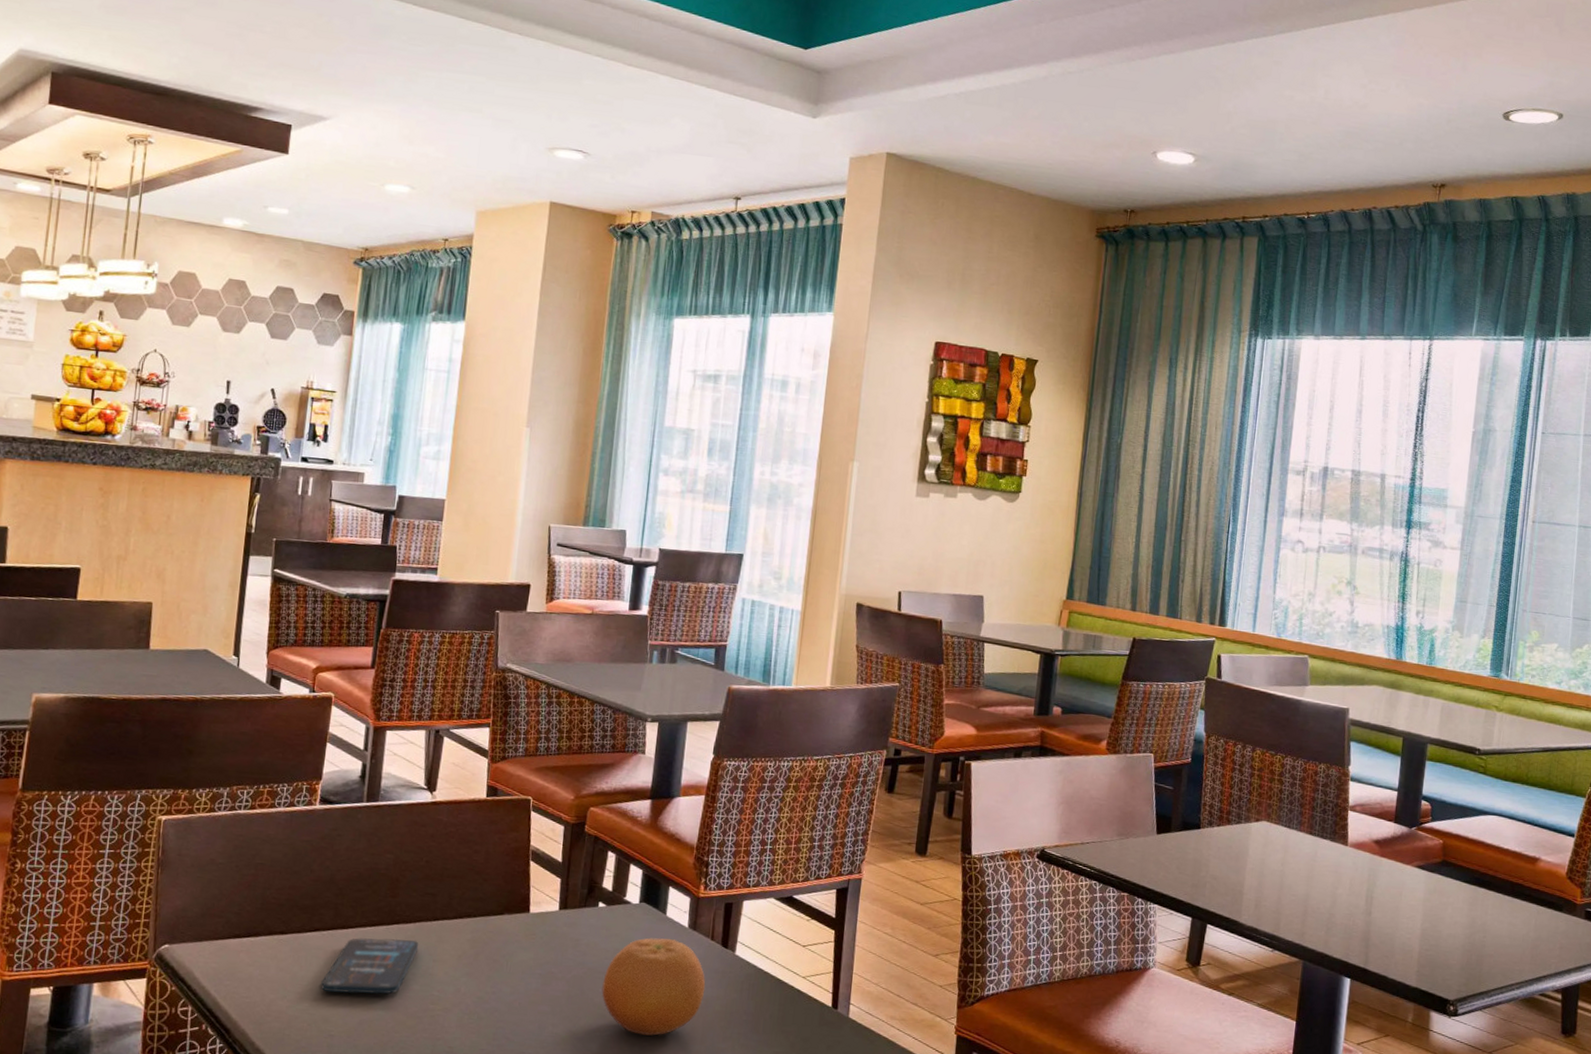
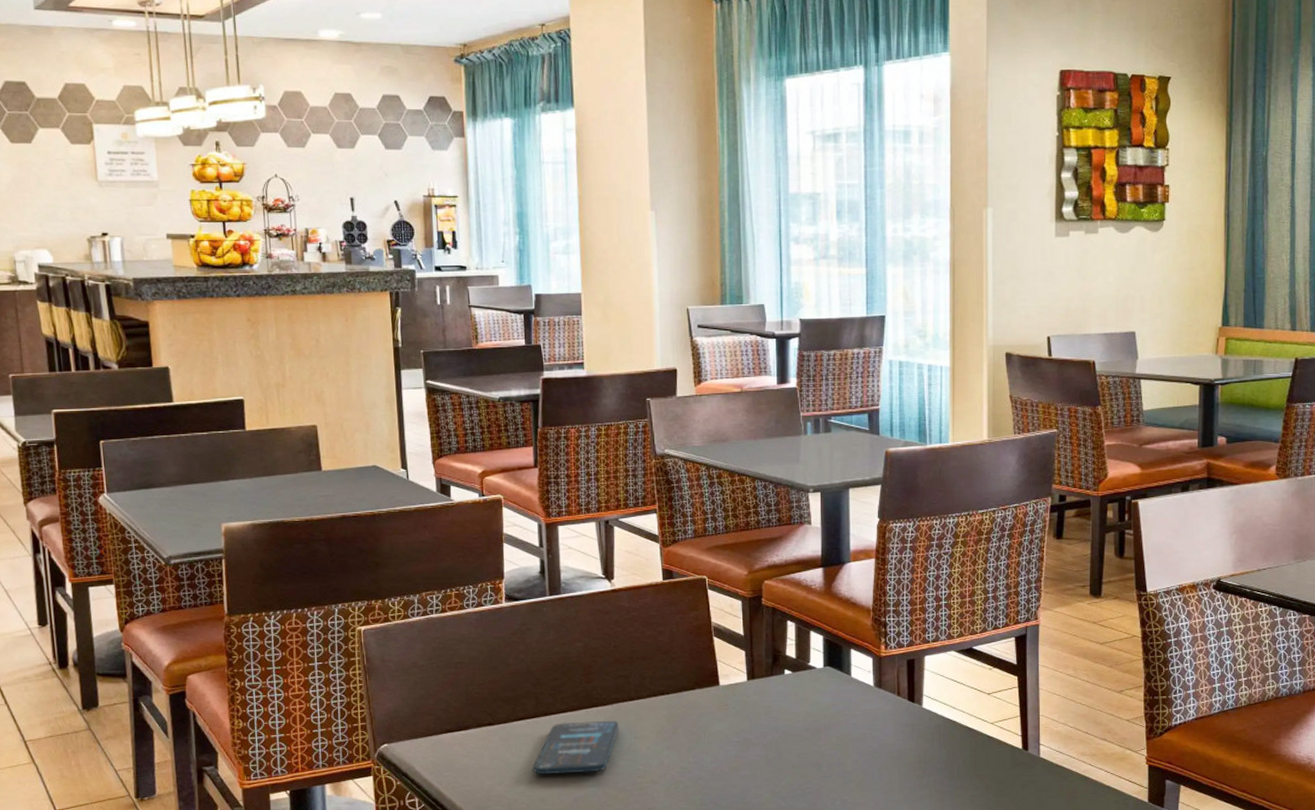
fruit: present [601,937,706,1036] -> none [798,697,897,790]

